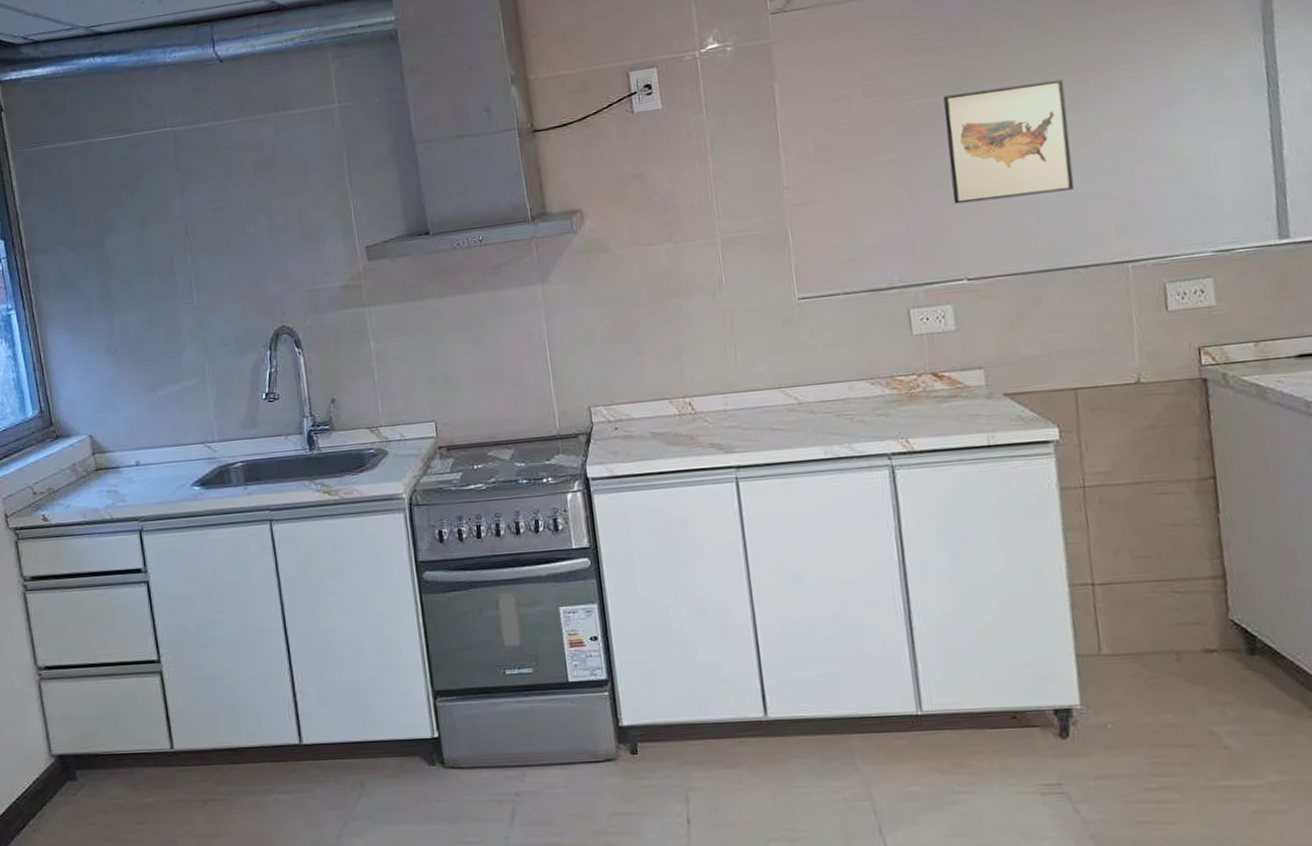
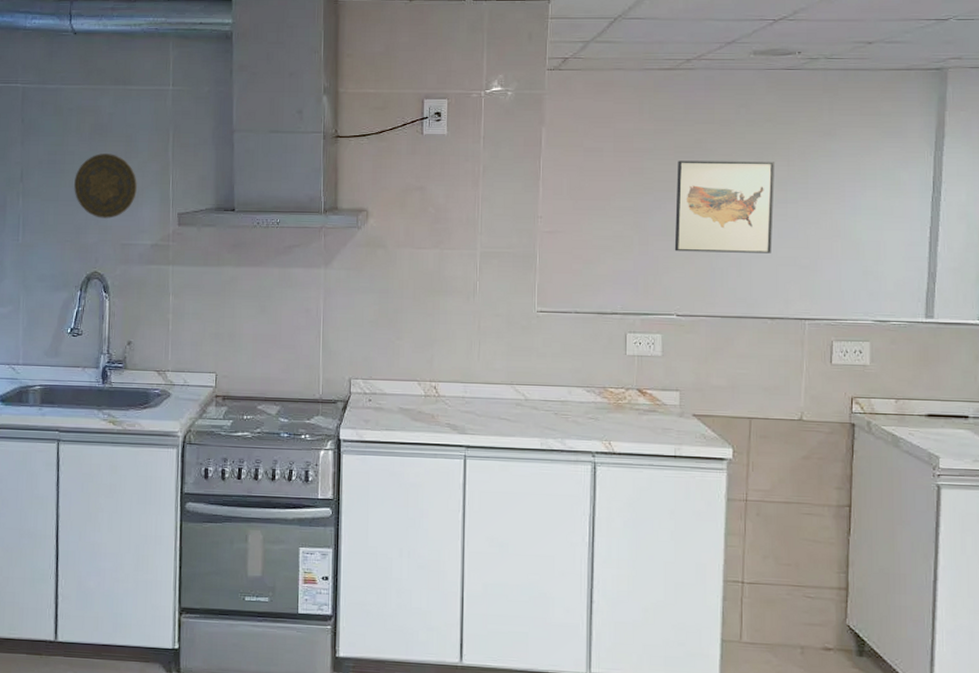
decorative plate: none [244,190,316,265] -> present [74,153,137,219]

